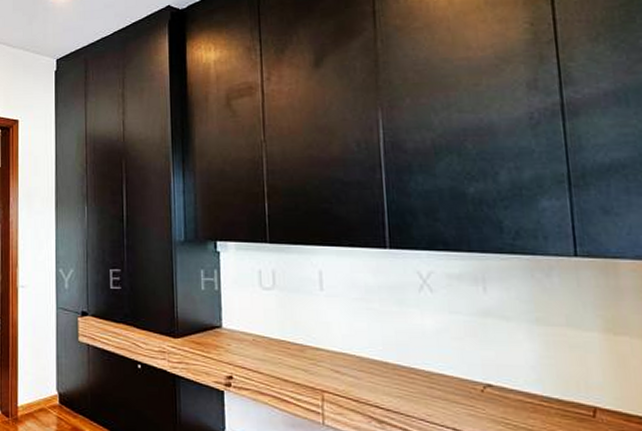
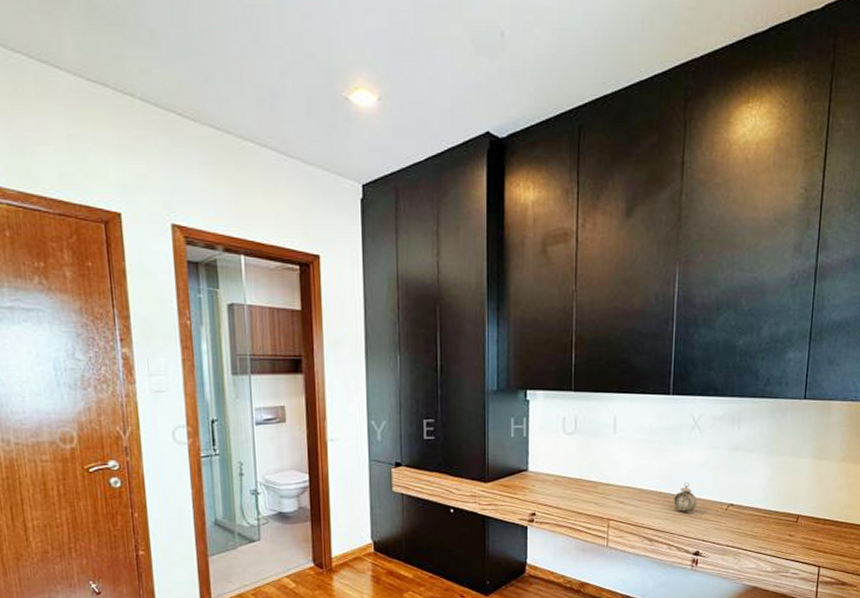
alarm clock: none [406,352,440,392] -> present [673,482,698,513]

